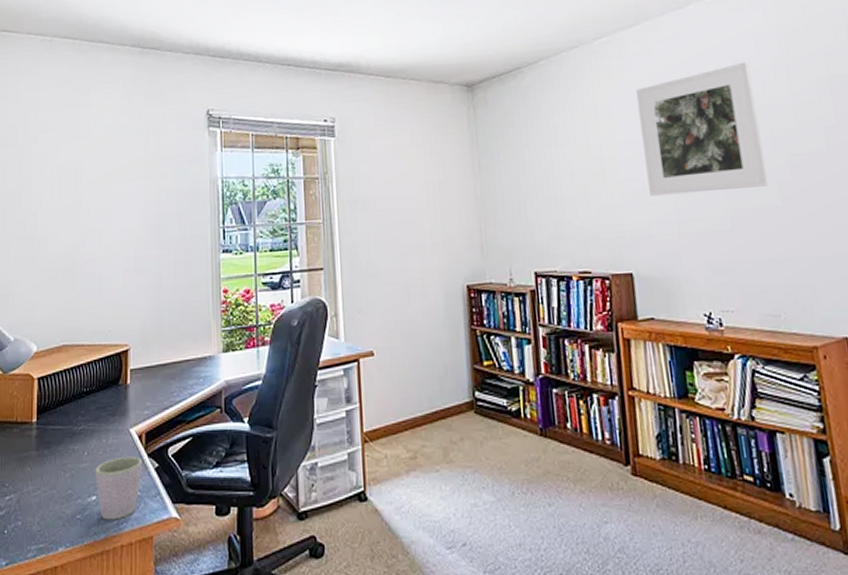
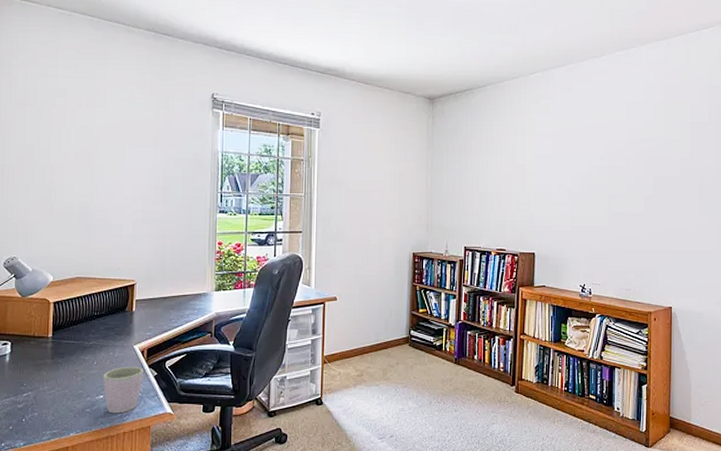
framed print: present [636,61,768,196] -> none [555,104,638,199]

